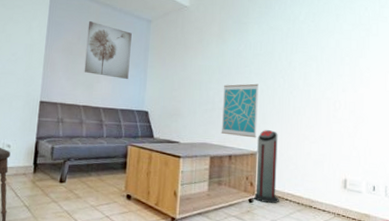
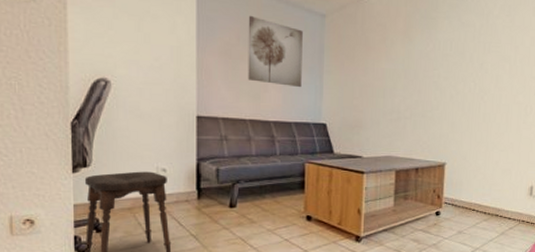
wall art: present [221,83,259,138] -> none [407,89,448,149]
air purifier: present [253,130,279,204] -> none [440,139,467,215]

